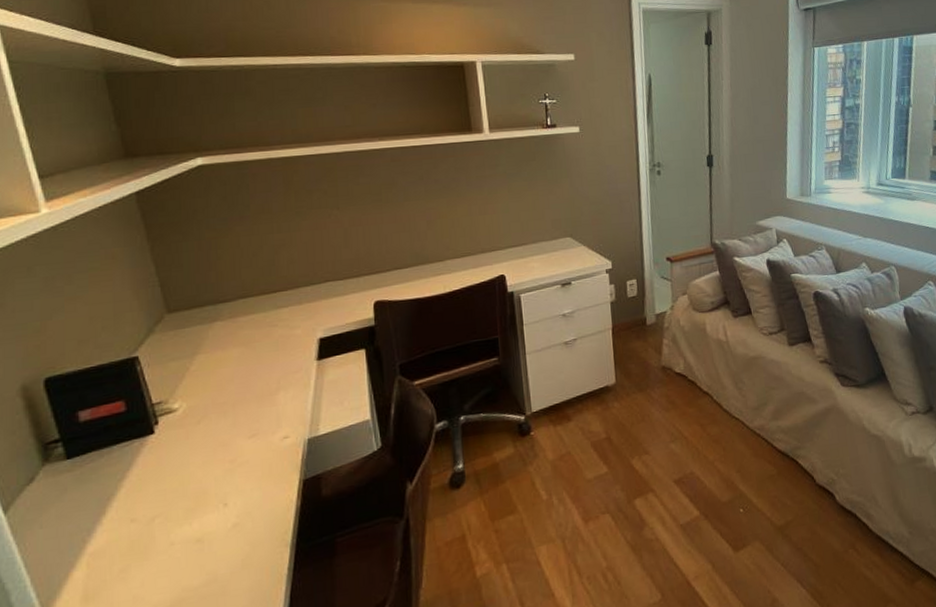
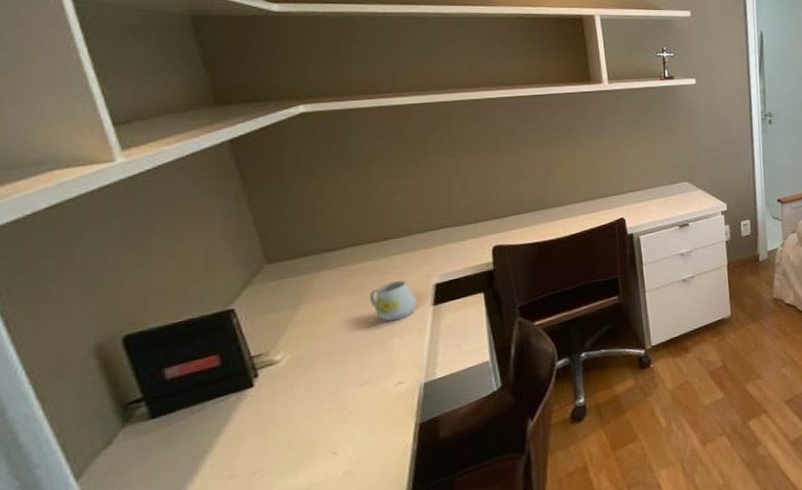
mug: none [258,334,301,375] -> present [369,280,416,322]

